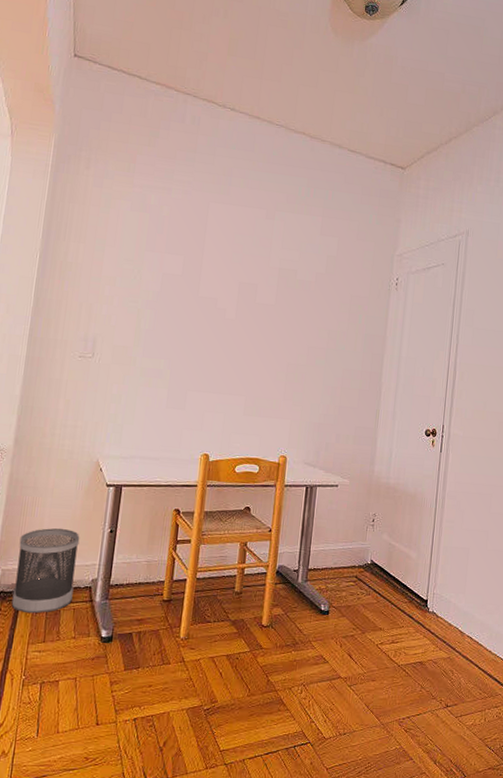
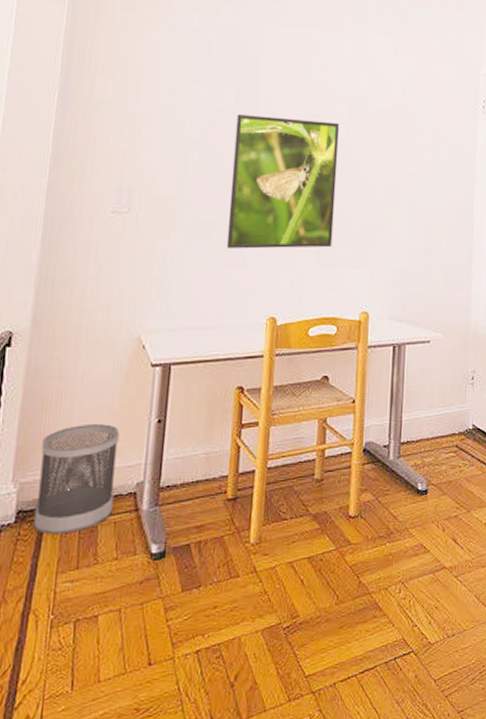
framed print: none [170,280,270,399] -> present [226,114,340,249]

